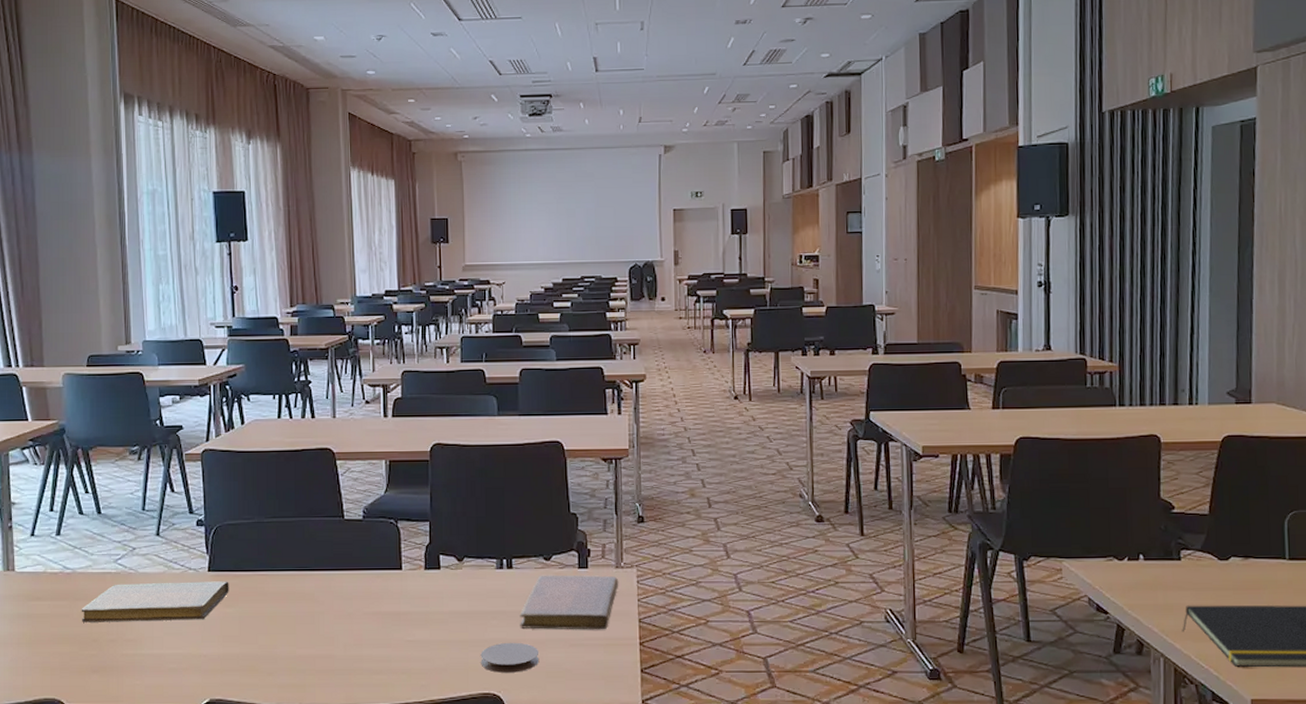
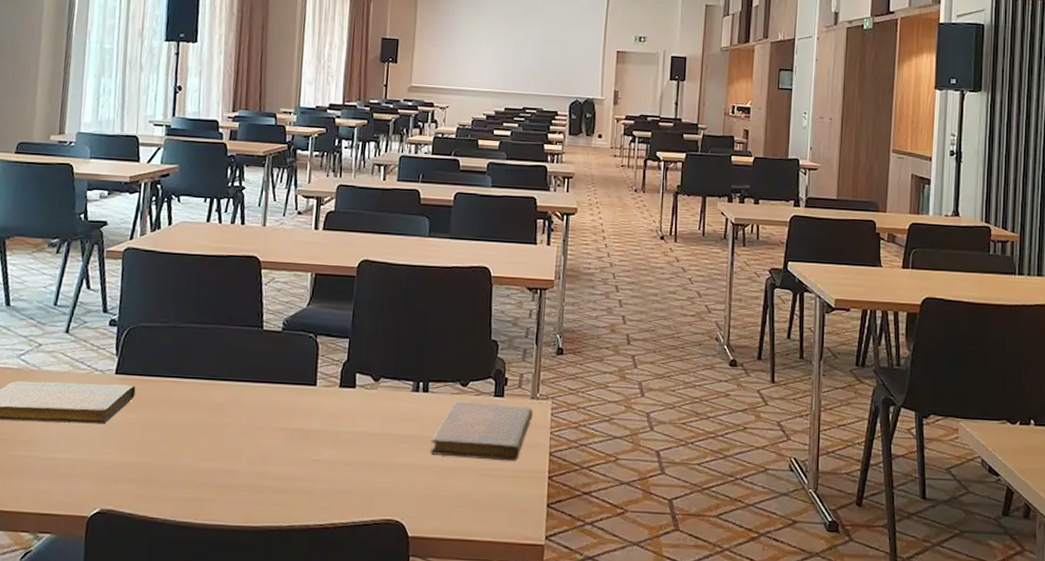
coaster: present [480,642,540,673] -> none [386,468,447,500]

